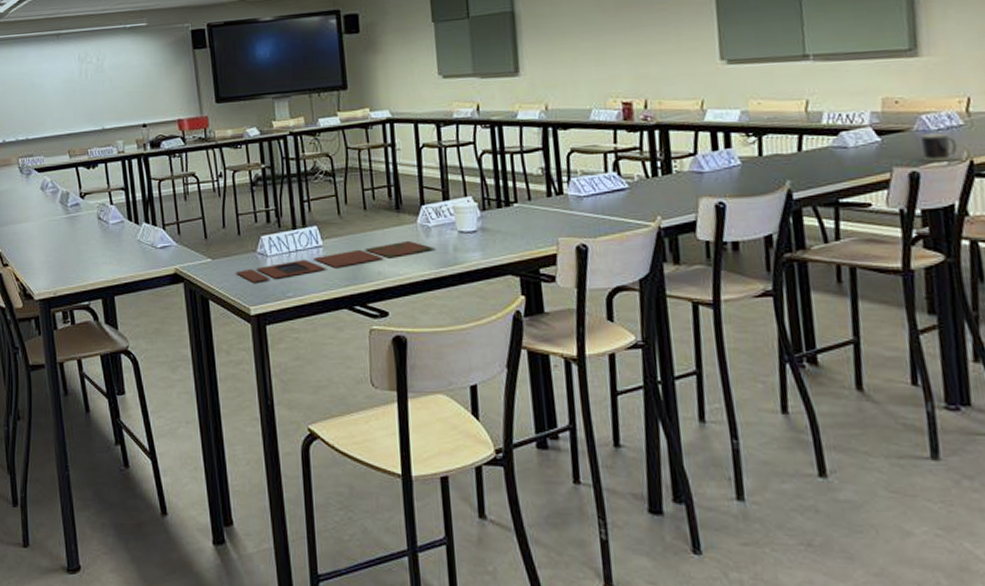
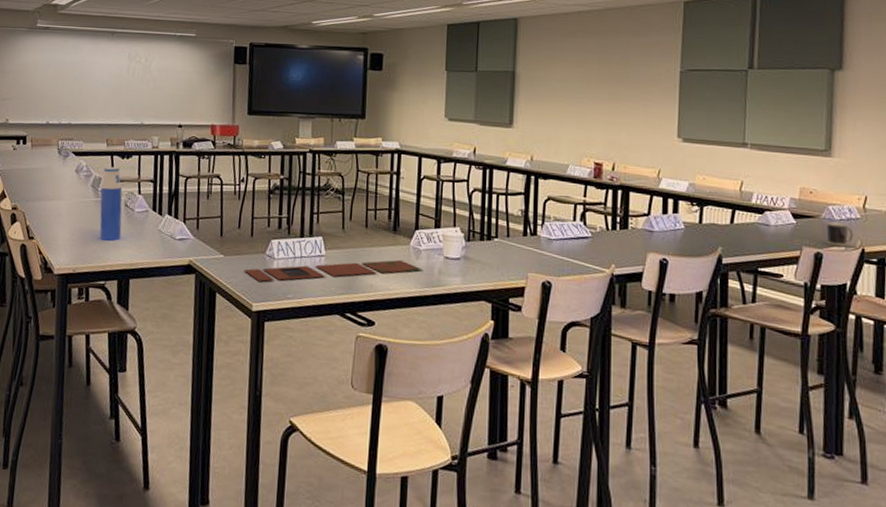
water bottle: none [70,179,99,258] -> present [99,167,123,241]

